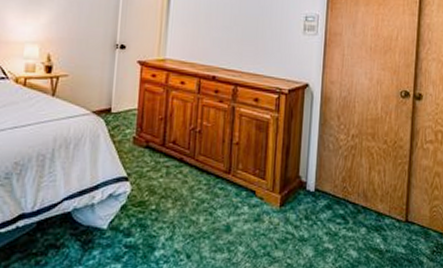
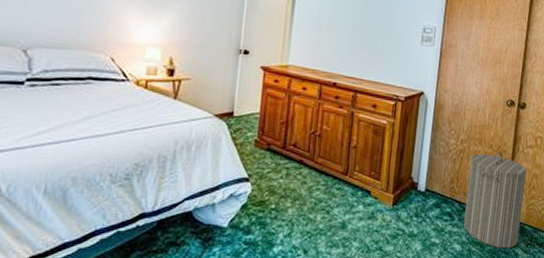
laundry hamper: none [360,146,428,256] -> present [464,150,527,249]

